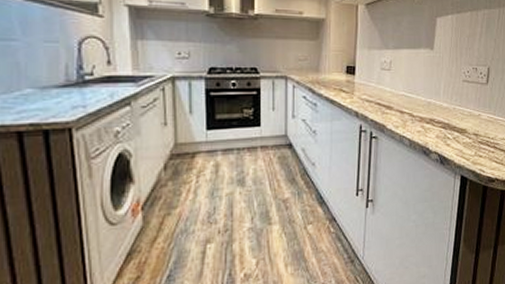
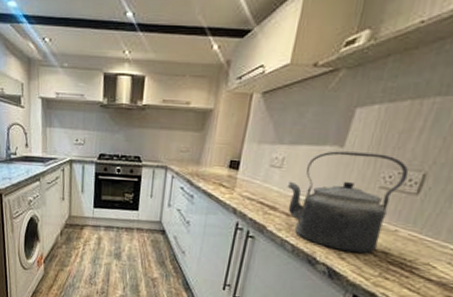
kettle: none [397,53,479,139] -> present [287,151,409,254]

